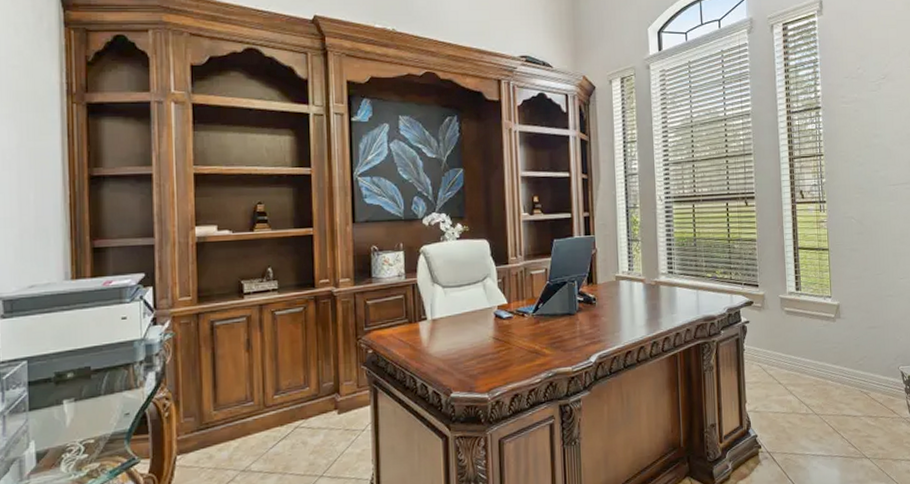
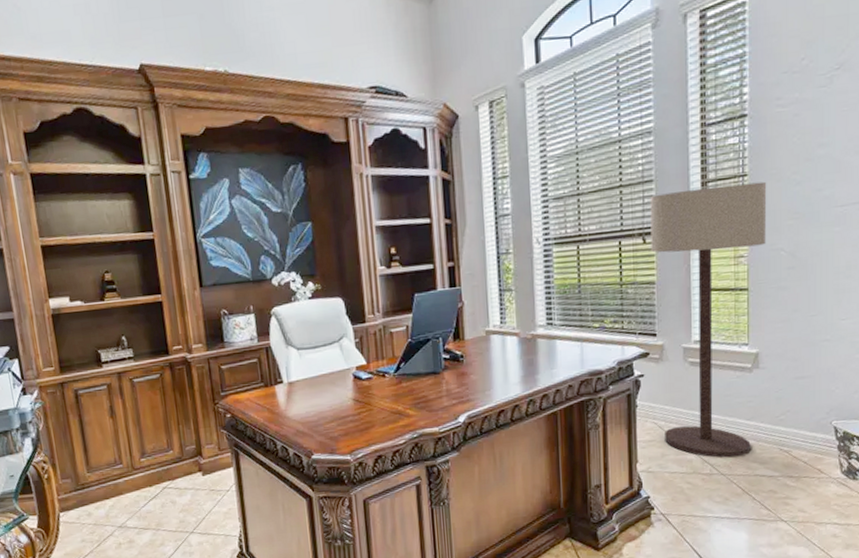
floor lamp: none [750,161,840,399] -> present [650,181,767,458]

